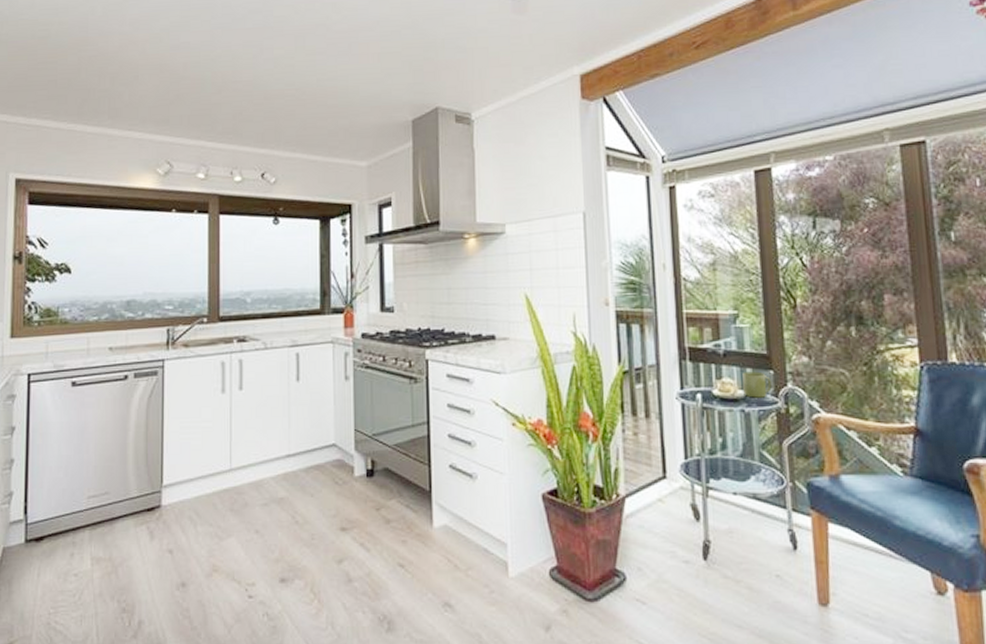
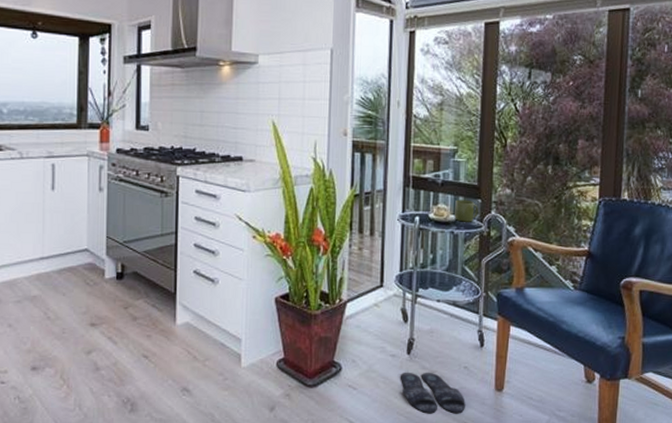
slippers: none [698,582,783,636] -> present [401,372,465,414]

